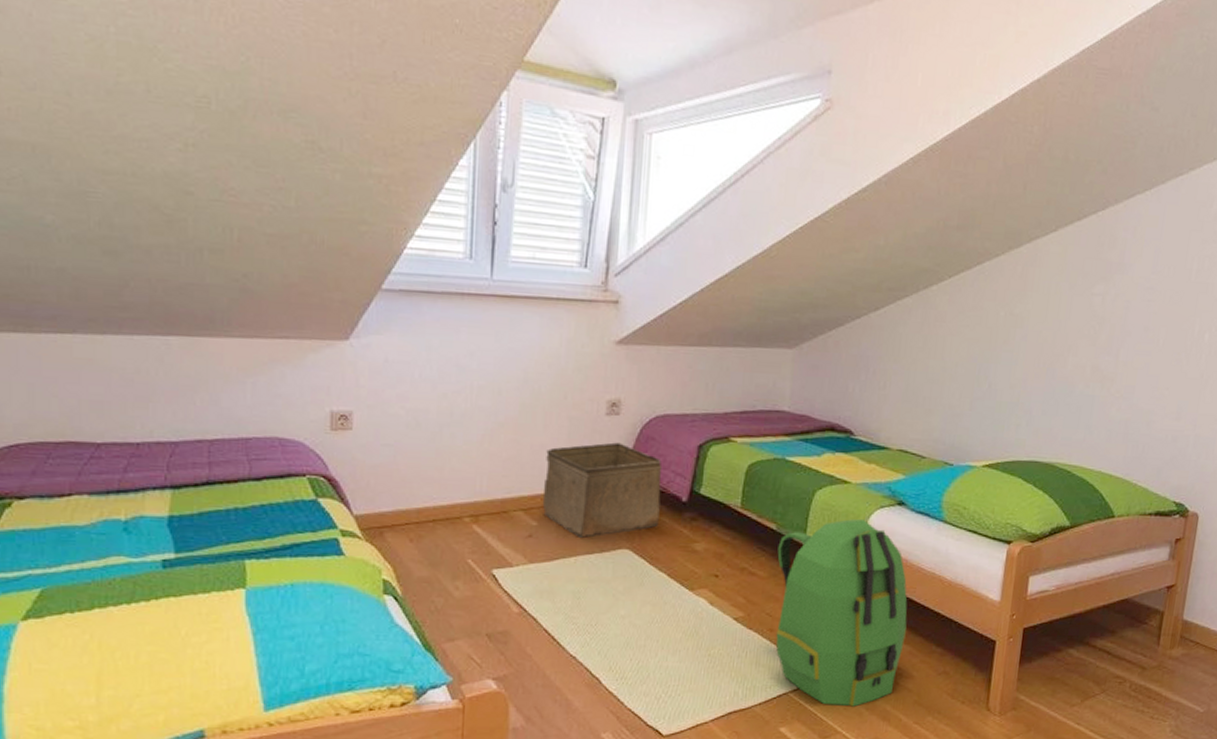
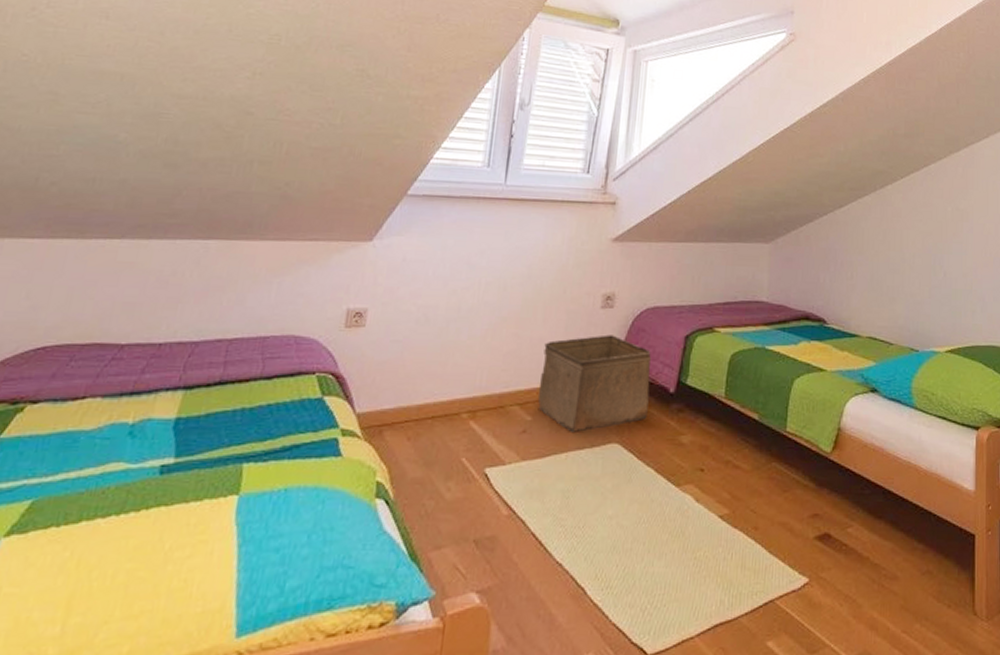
backpack: present [775,519,908,707] -> none [760,407,888,615]

